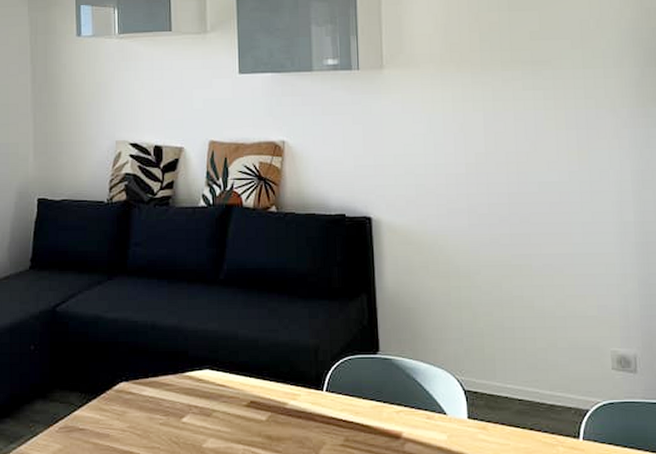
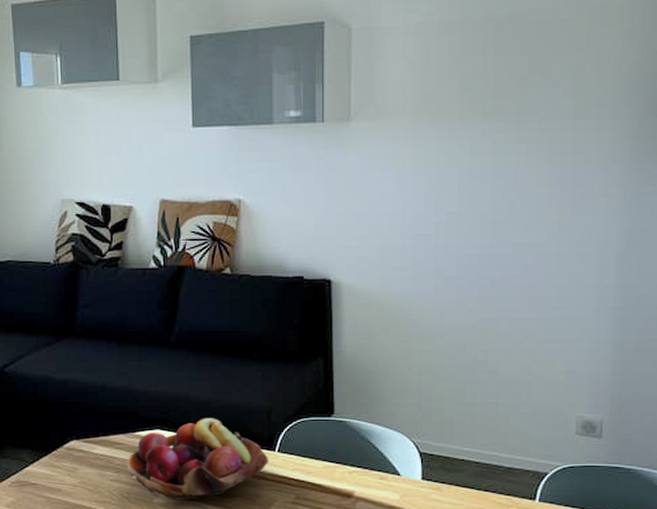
fruit basket: none [176,357,318,445] -> present [126,418,269,501]

